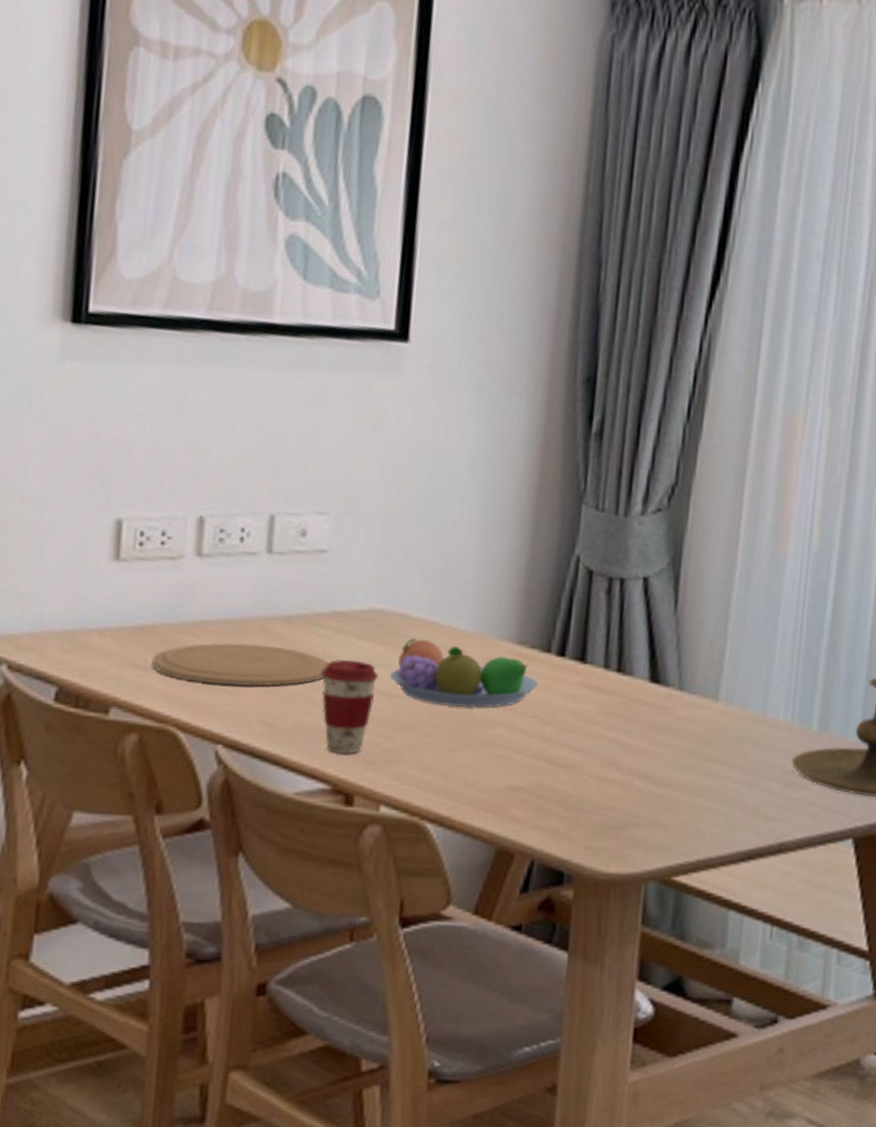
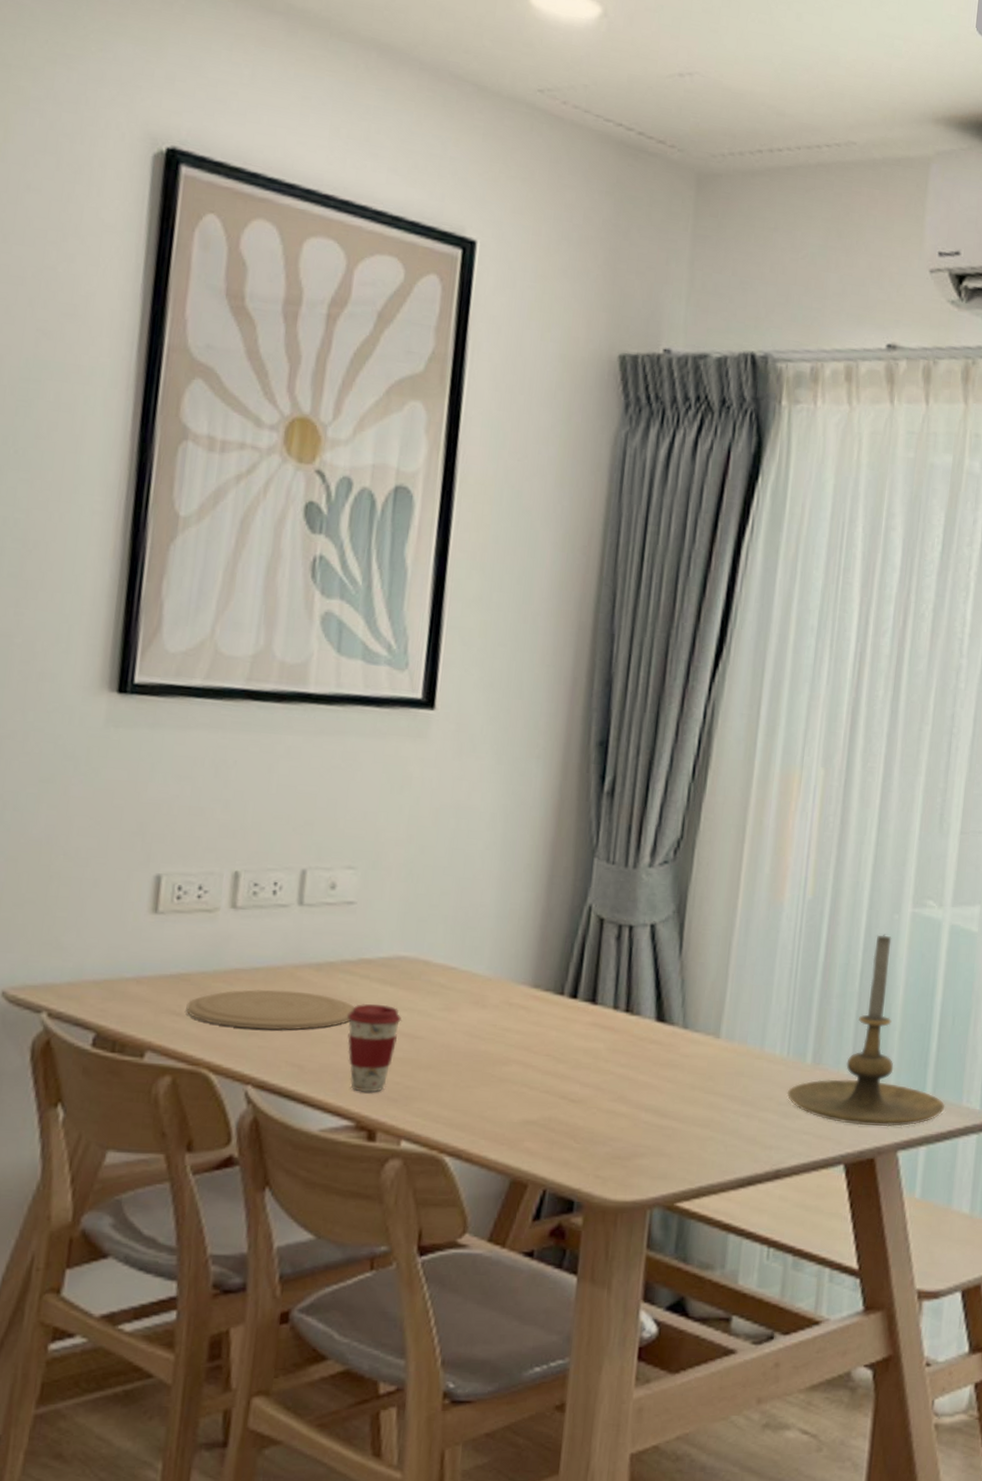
fruit bowl: present [390,638,538,709] -> none [413,983,552,1048]

